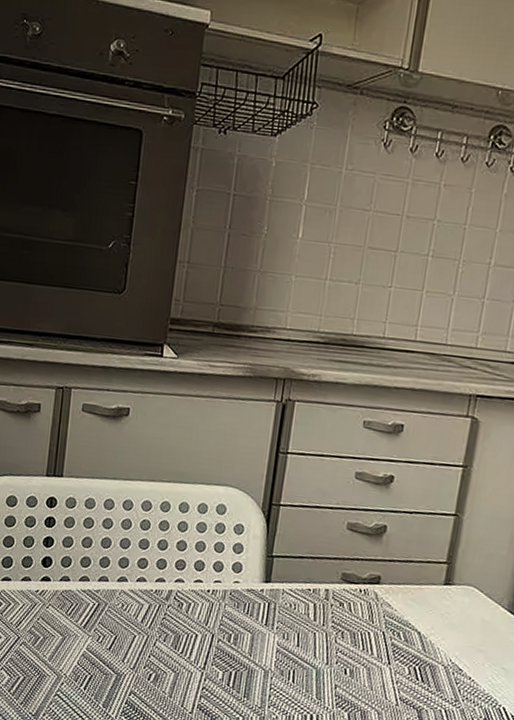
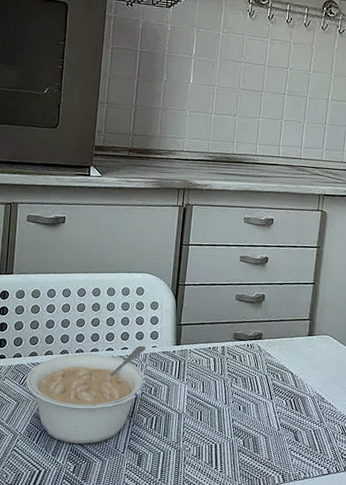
legume: none [73,579,226,697] -> present [25,345,146,444]

